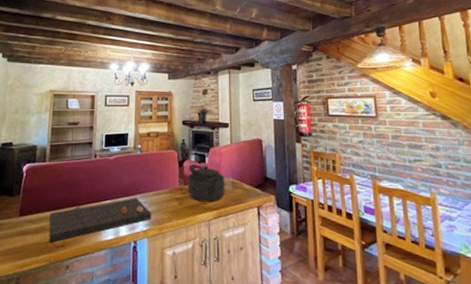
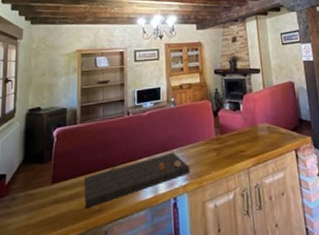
kettle: present [187,164,225,202] -> none [223,113,262,150]

